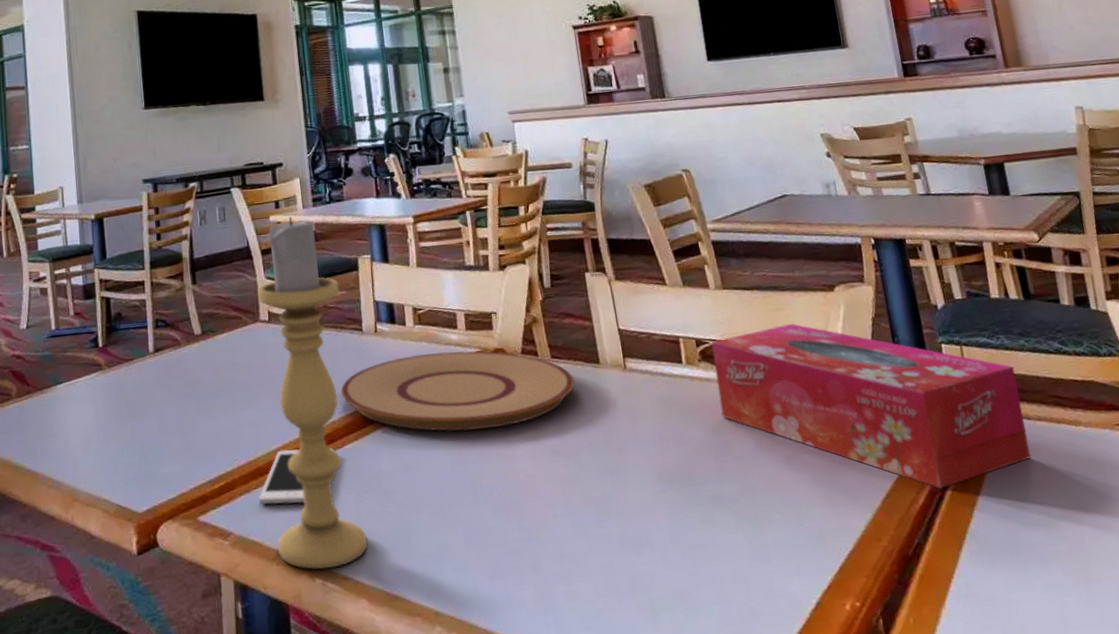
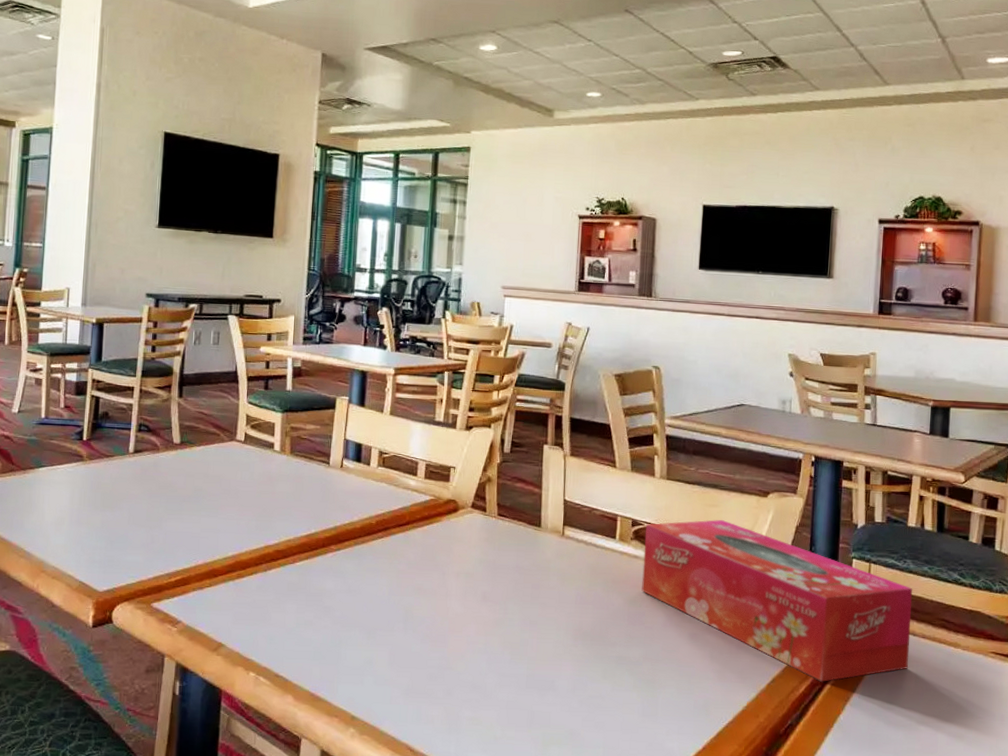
candle holder: present [256,217,368,570] -> none [220,350,315,666]
cell phone: present [258,448,335,505] -> none [209,557,286,606]
plate: present [340,350,575,431] -> none [300,493,515,569]

